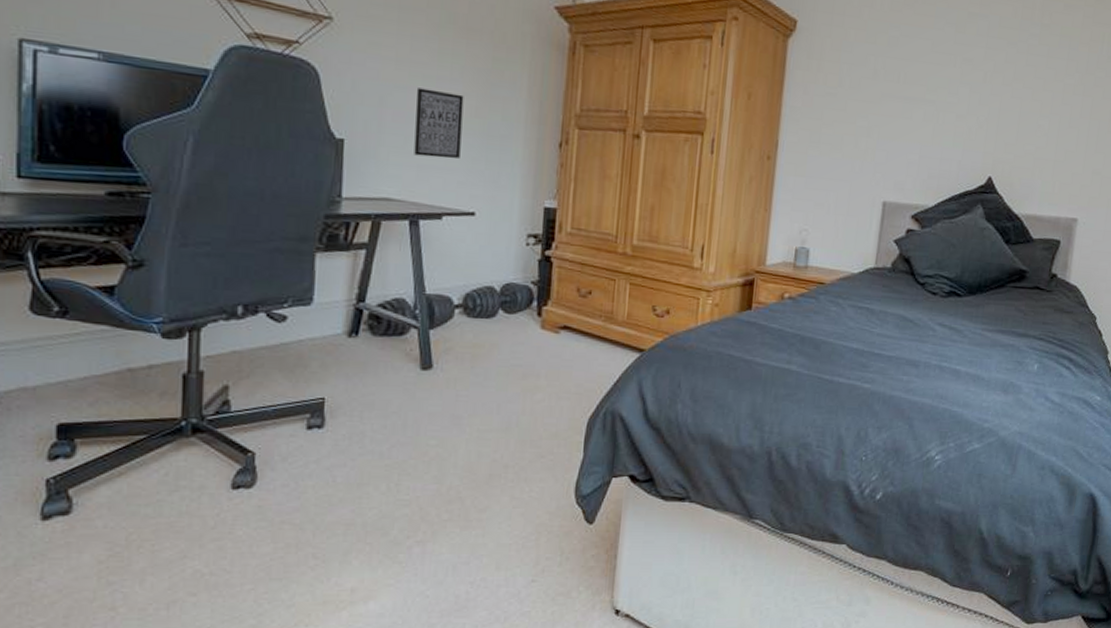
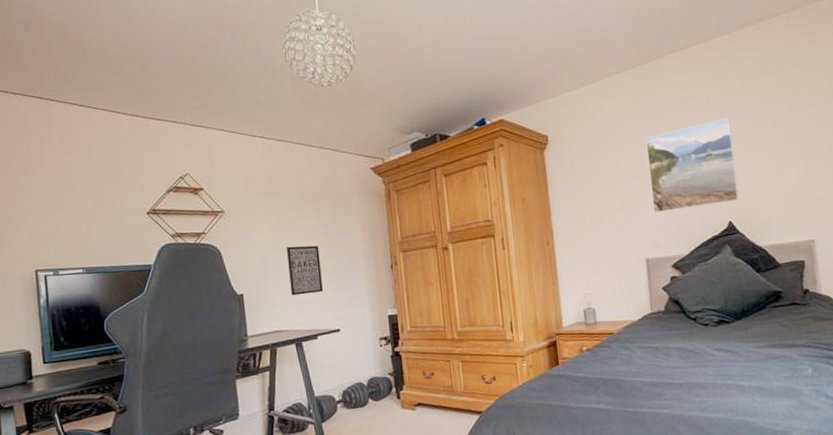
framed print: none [905,50,1019,155] -> present [645,117,739,213]

